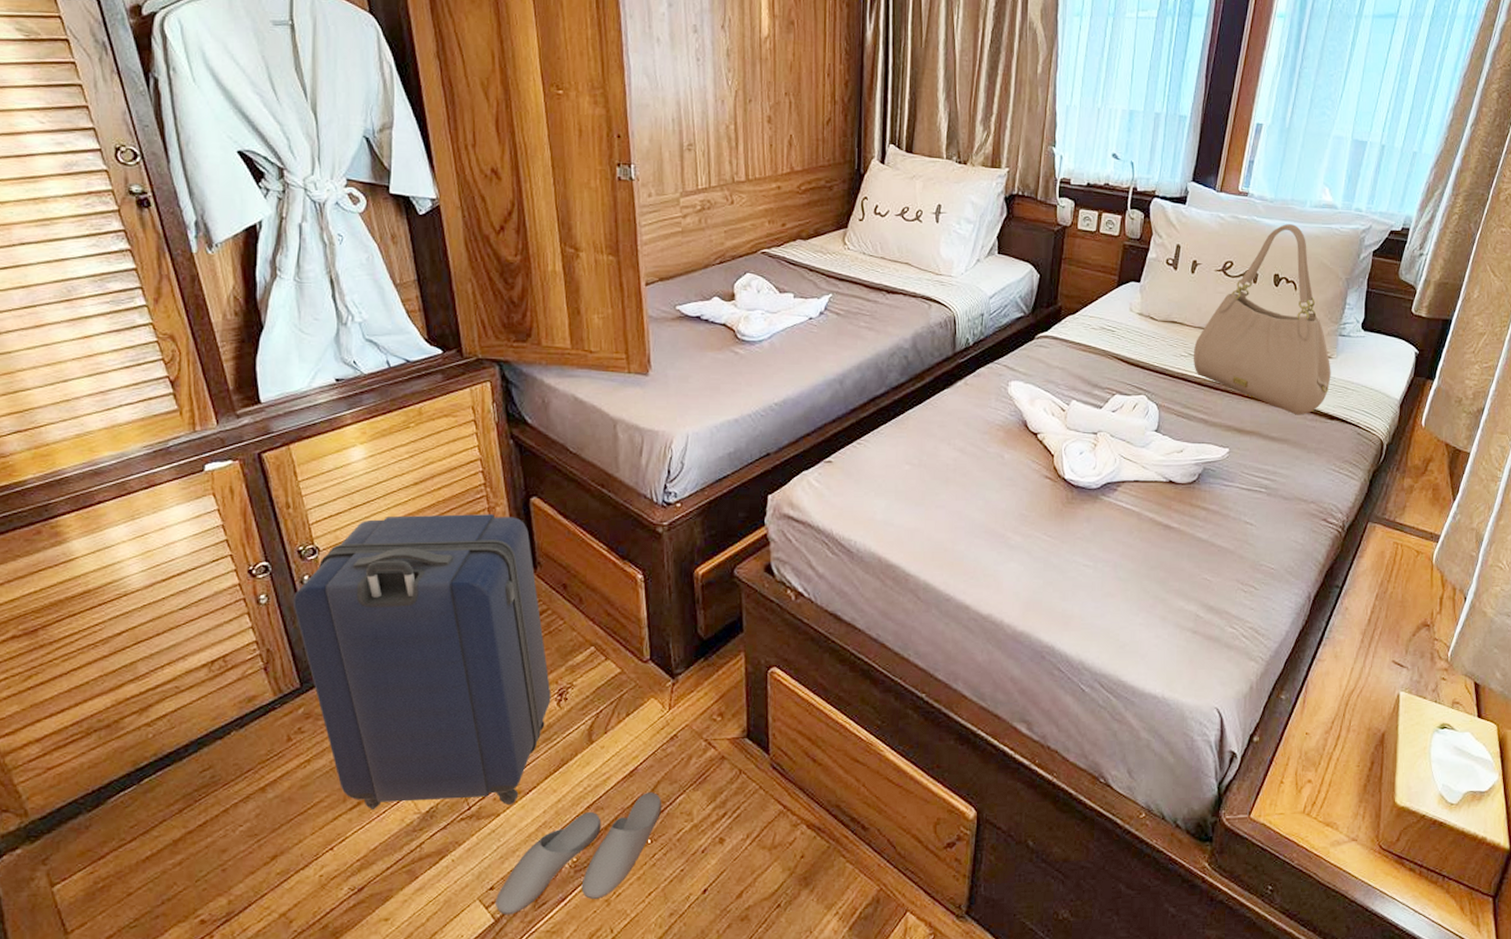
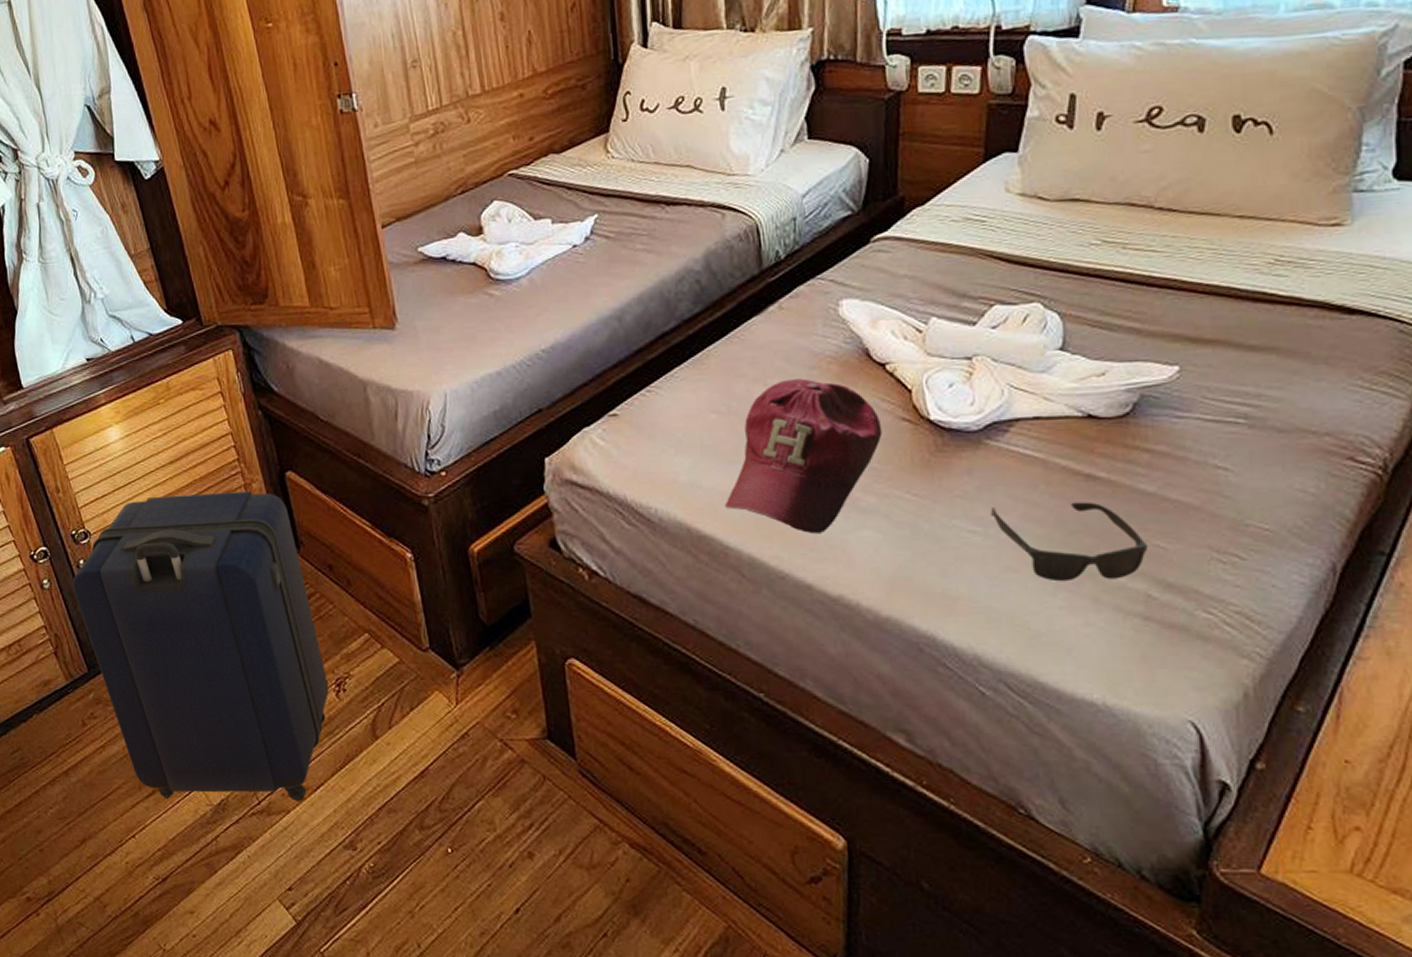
slippers: present [496,792,661,915] -> none [295,796,459,919]
baseball cap: none [910,441,1031,564] -> present [725,378,883,533]
sunglasses: none [1100,545,1199,605] -> present [990,502,1147,582]
handbag: present [1193,224,1331,415] -> none [1109,40,1344,312]

